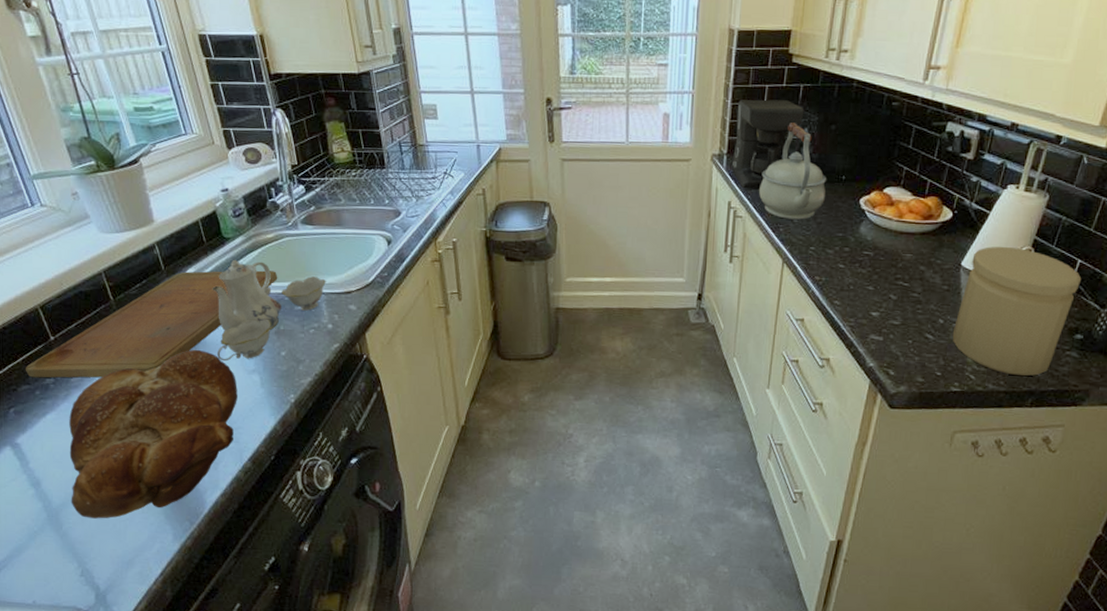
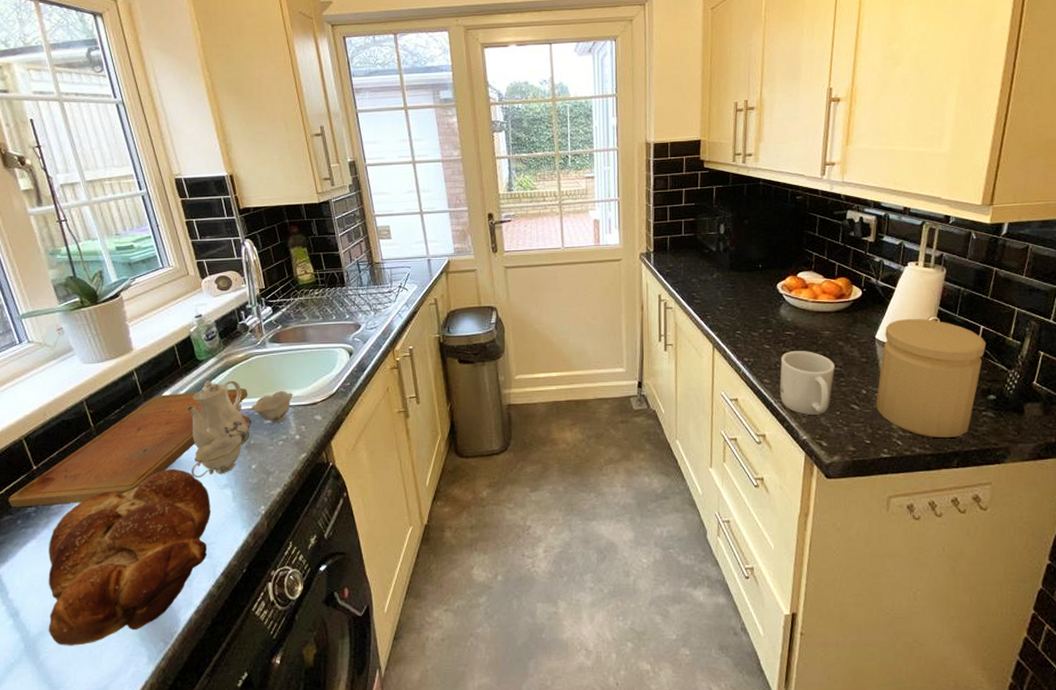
coffee maker: present [732,99,805,190] -> none [659,201,719,282]
kettle: present [758,123,826,220] -> none [684,220,745,307]
mug: none [850,272,913,342] -> present [779,350,835,415]

